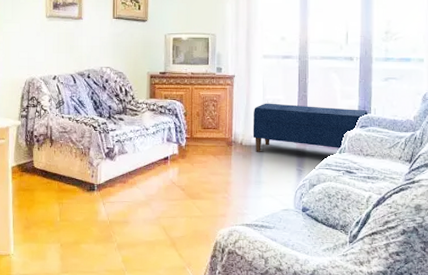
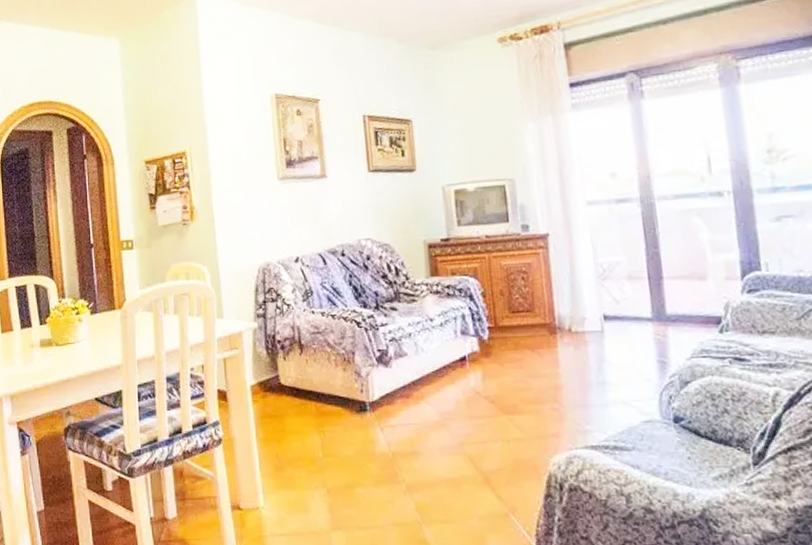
bench: present [252,103,369,152] -> none [582,265,759,340]

